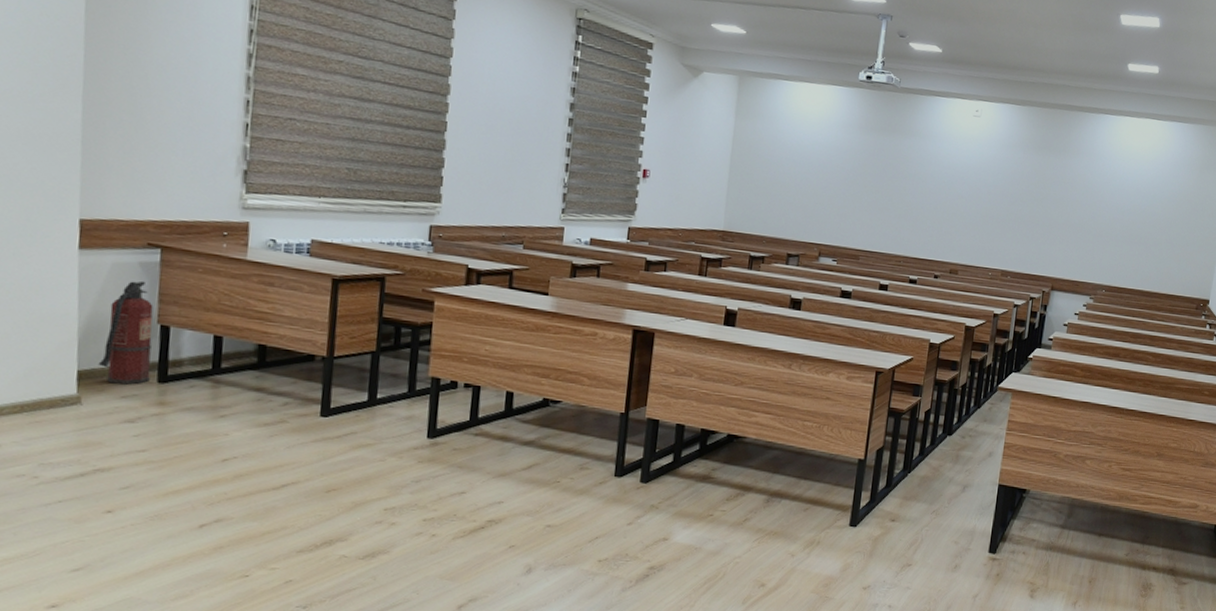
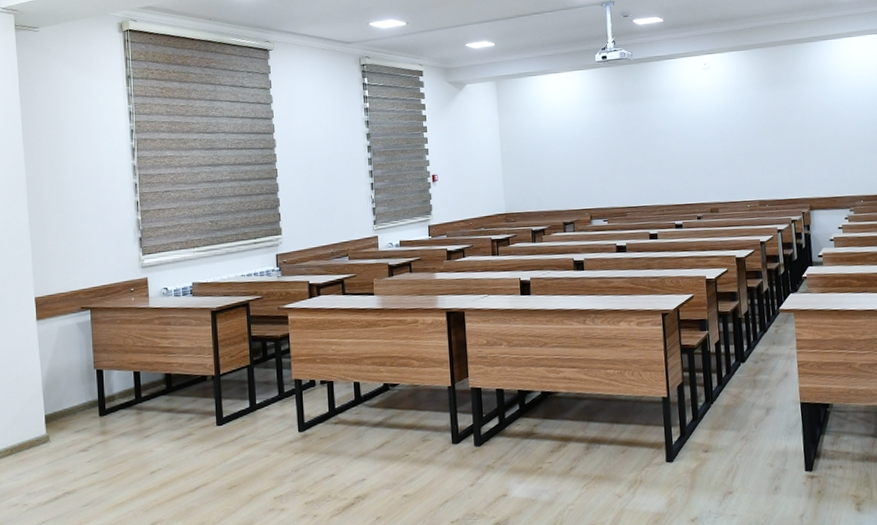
fire extinguisher: present [98,280,154,385] -> none [58,337,94,422]

